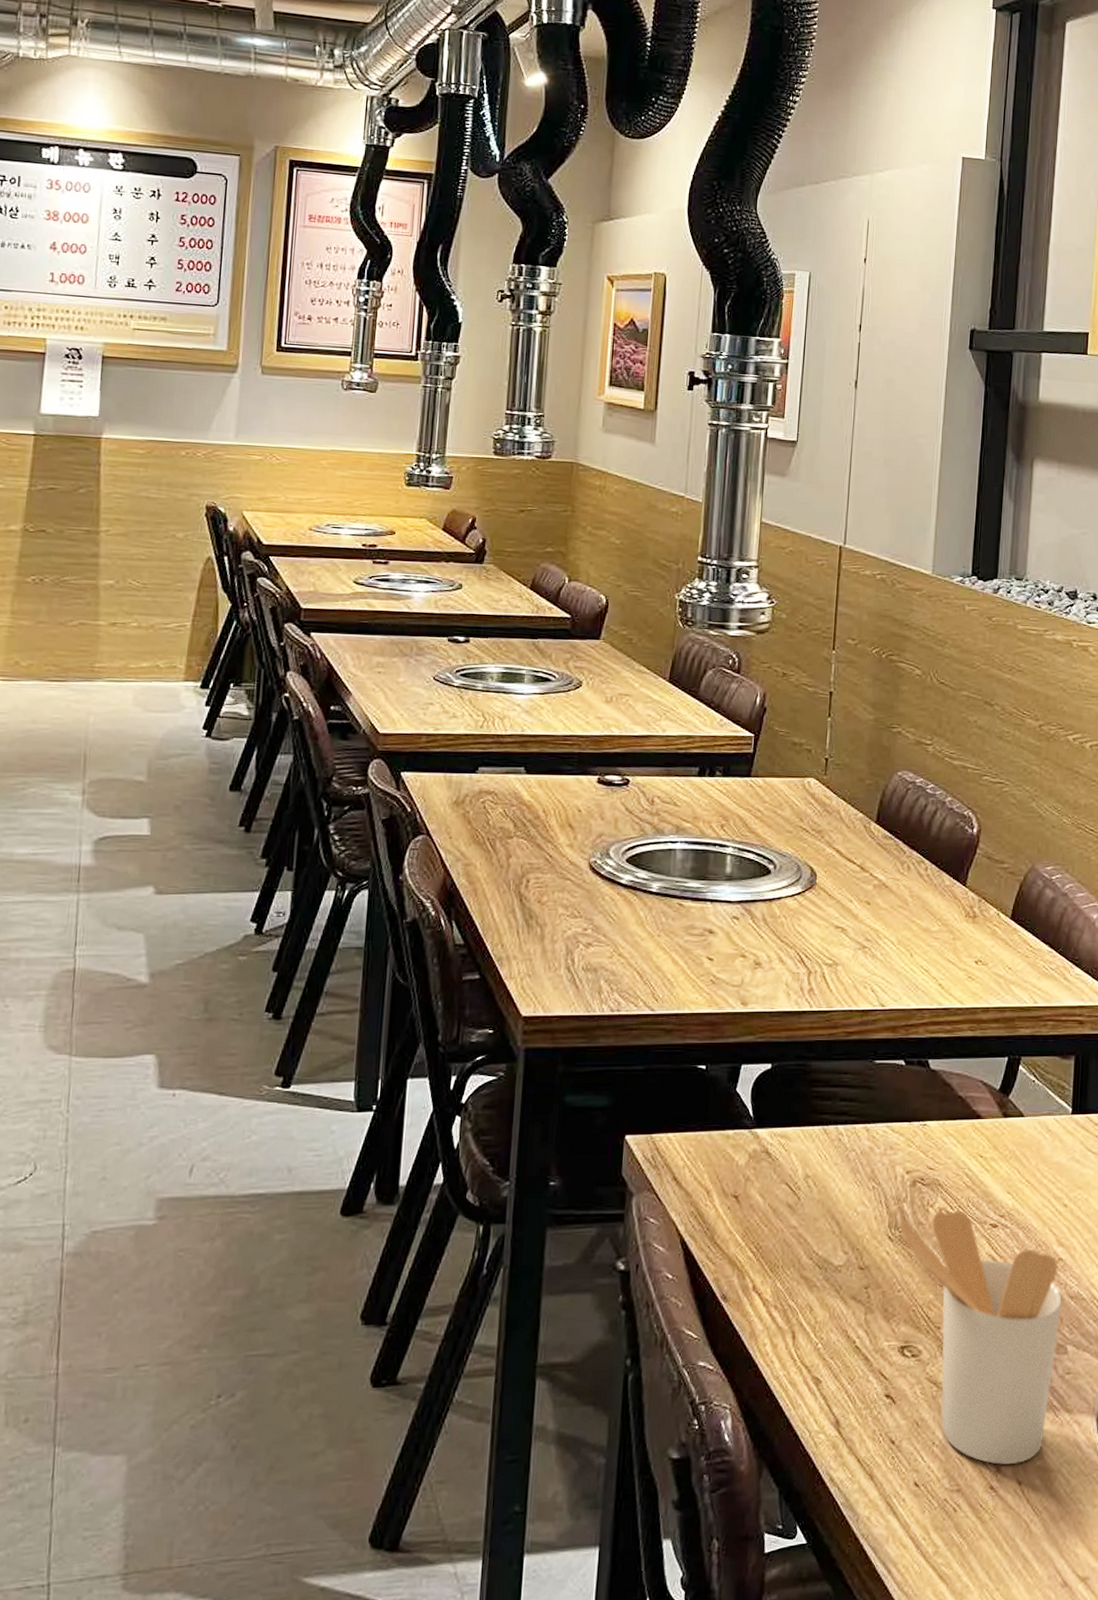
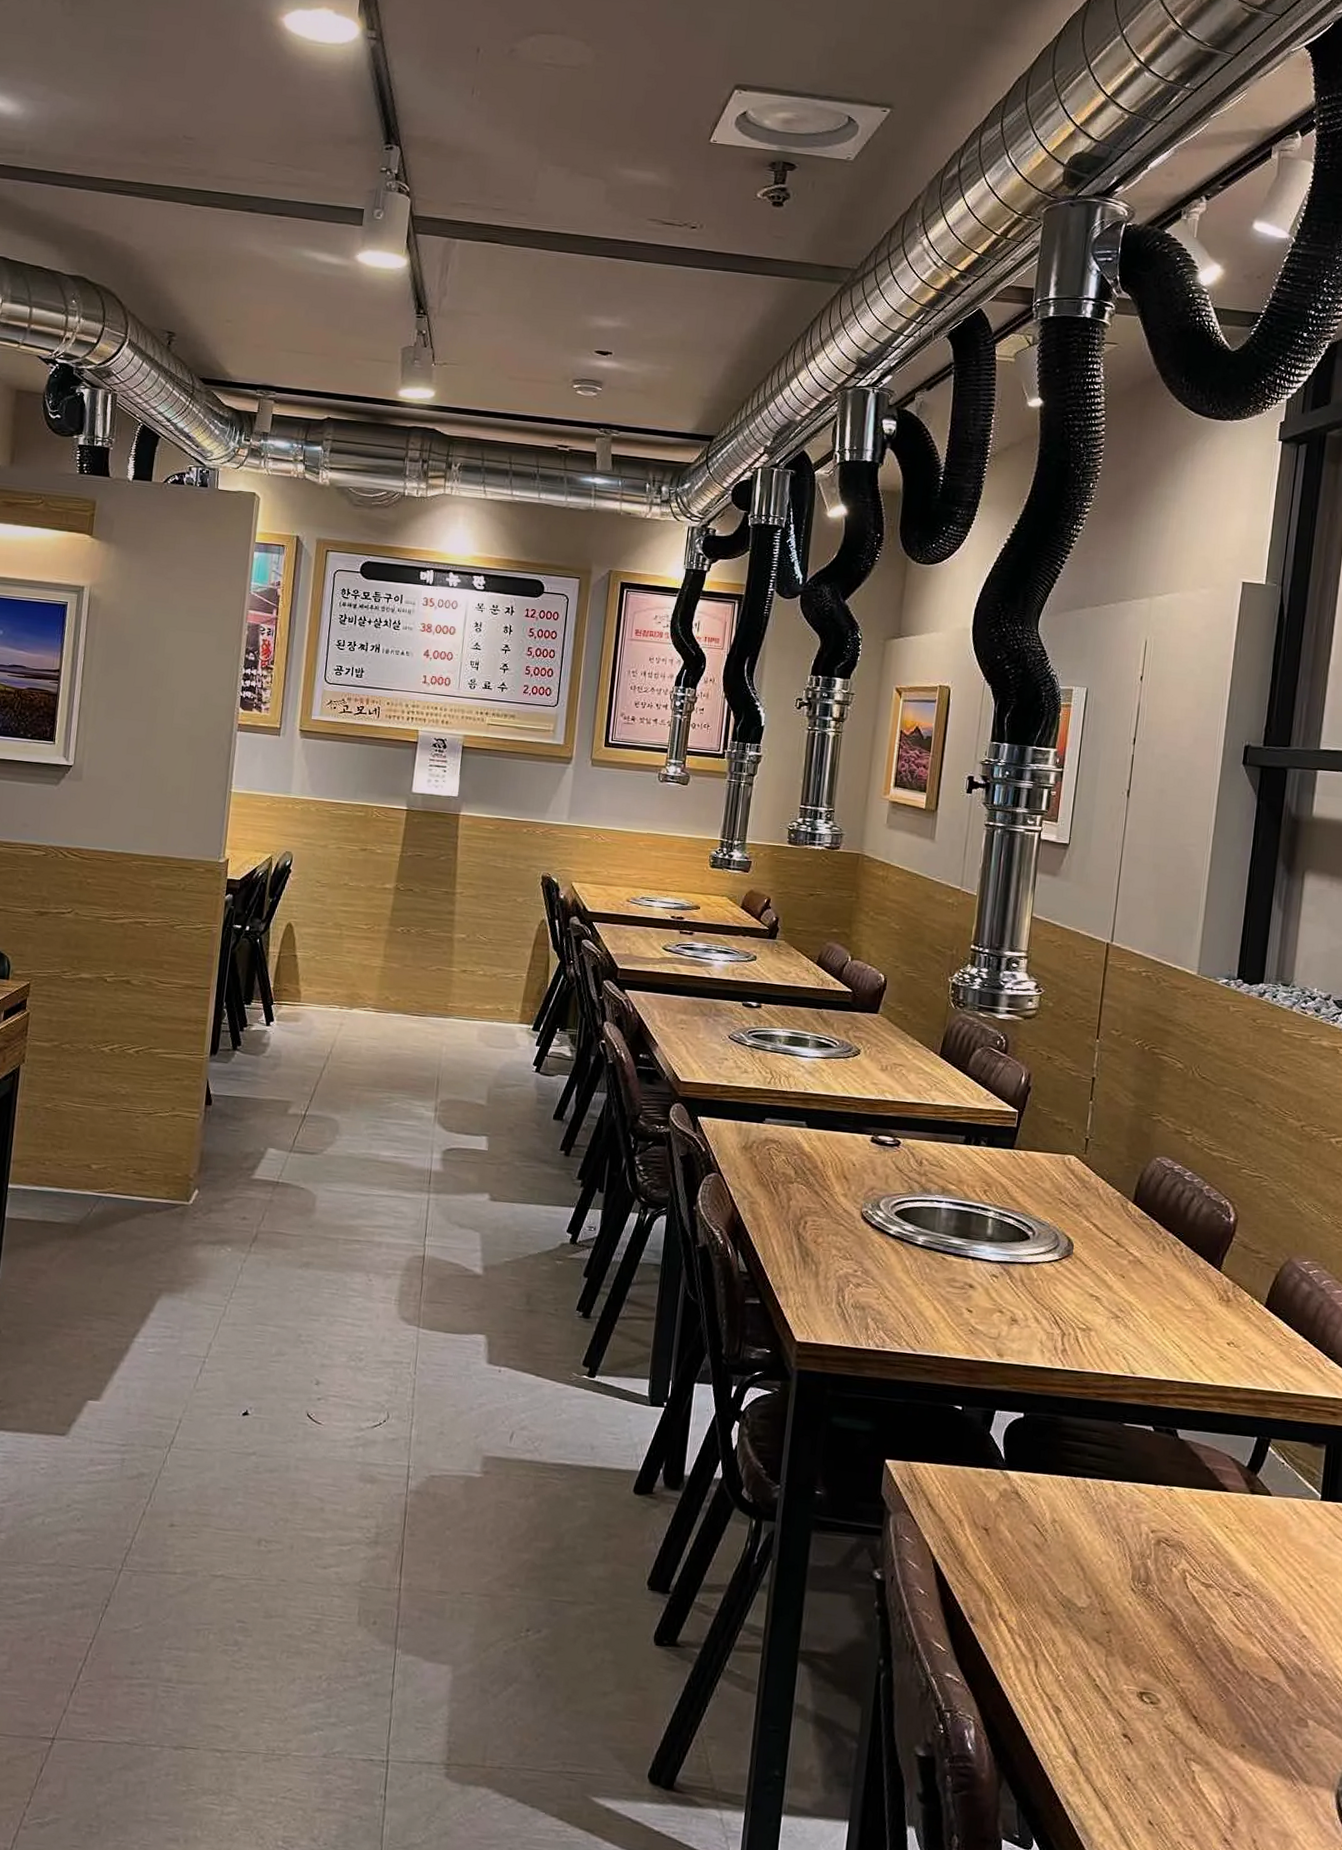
utensil holder: present [899,1210,1063,1465] -> none [1142,1573,1305,1823]

